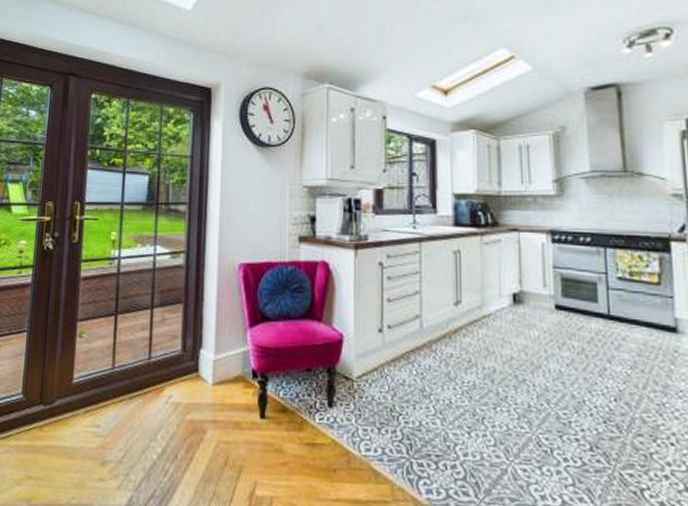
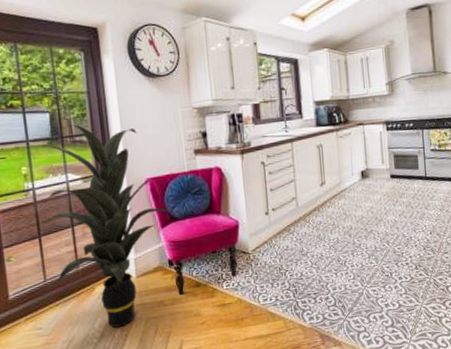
indoor plant: none [119,191,266,446] -> present [40,124,174,328]

